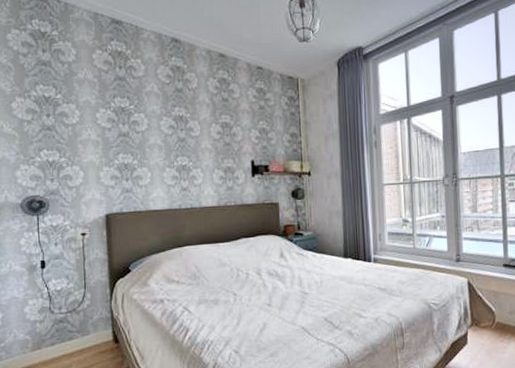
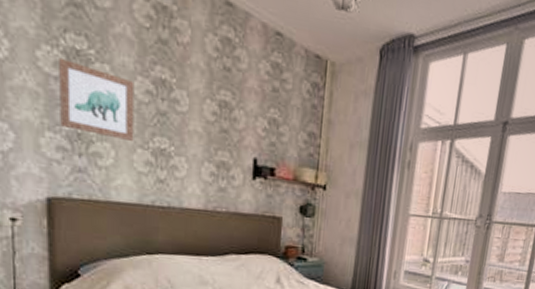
wall art: none [111,115,164,164] -> present [59,57,135,142]

